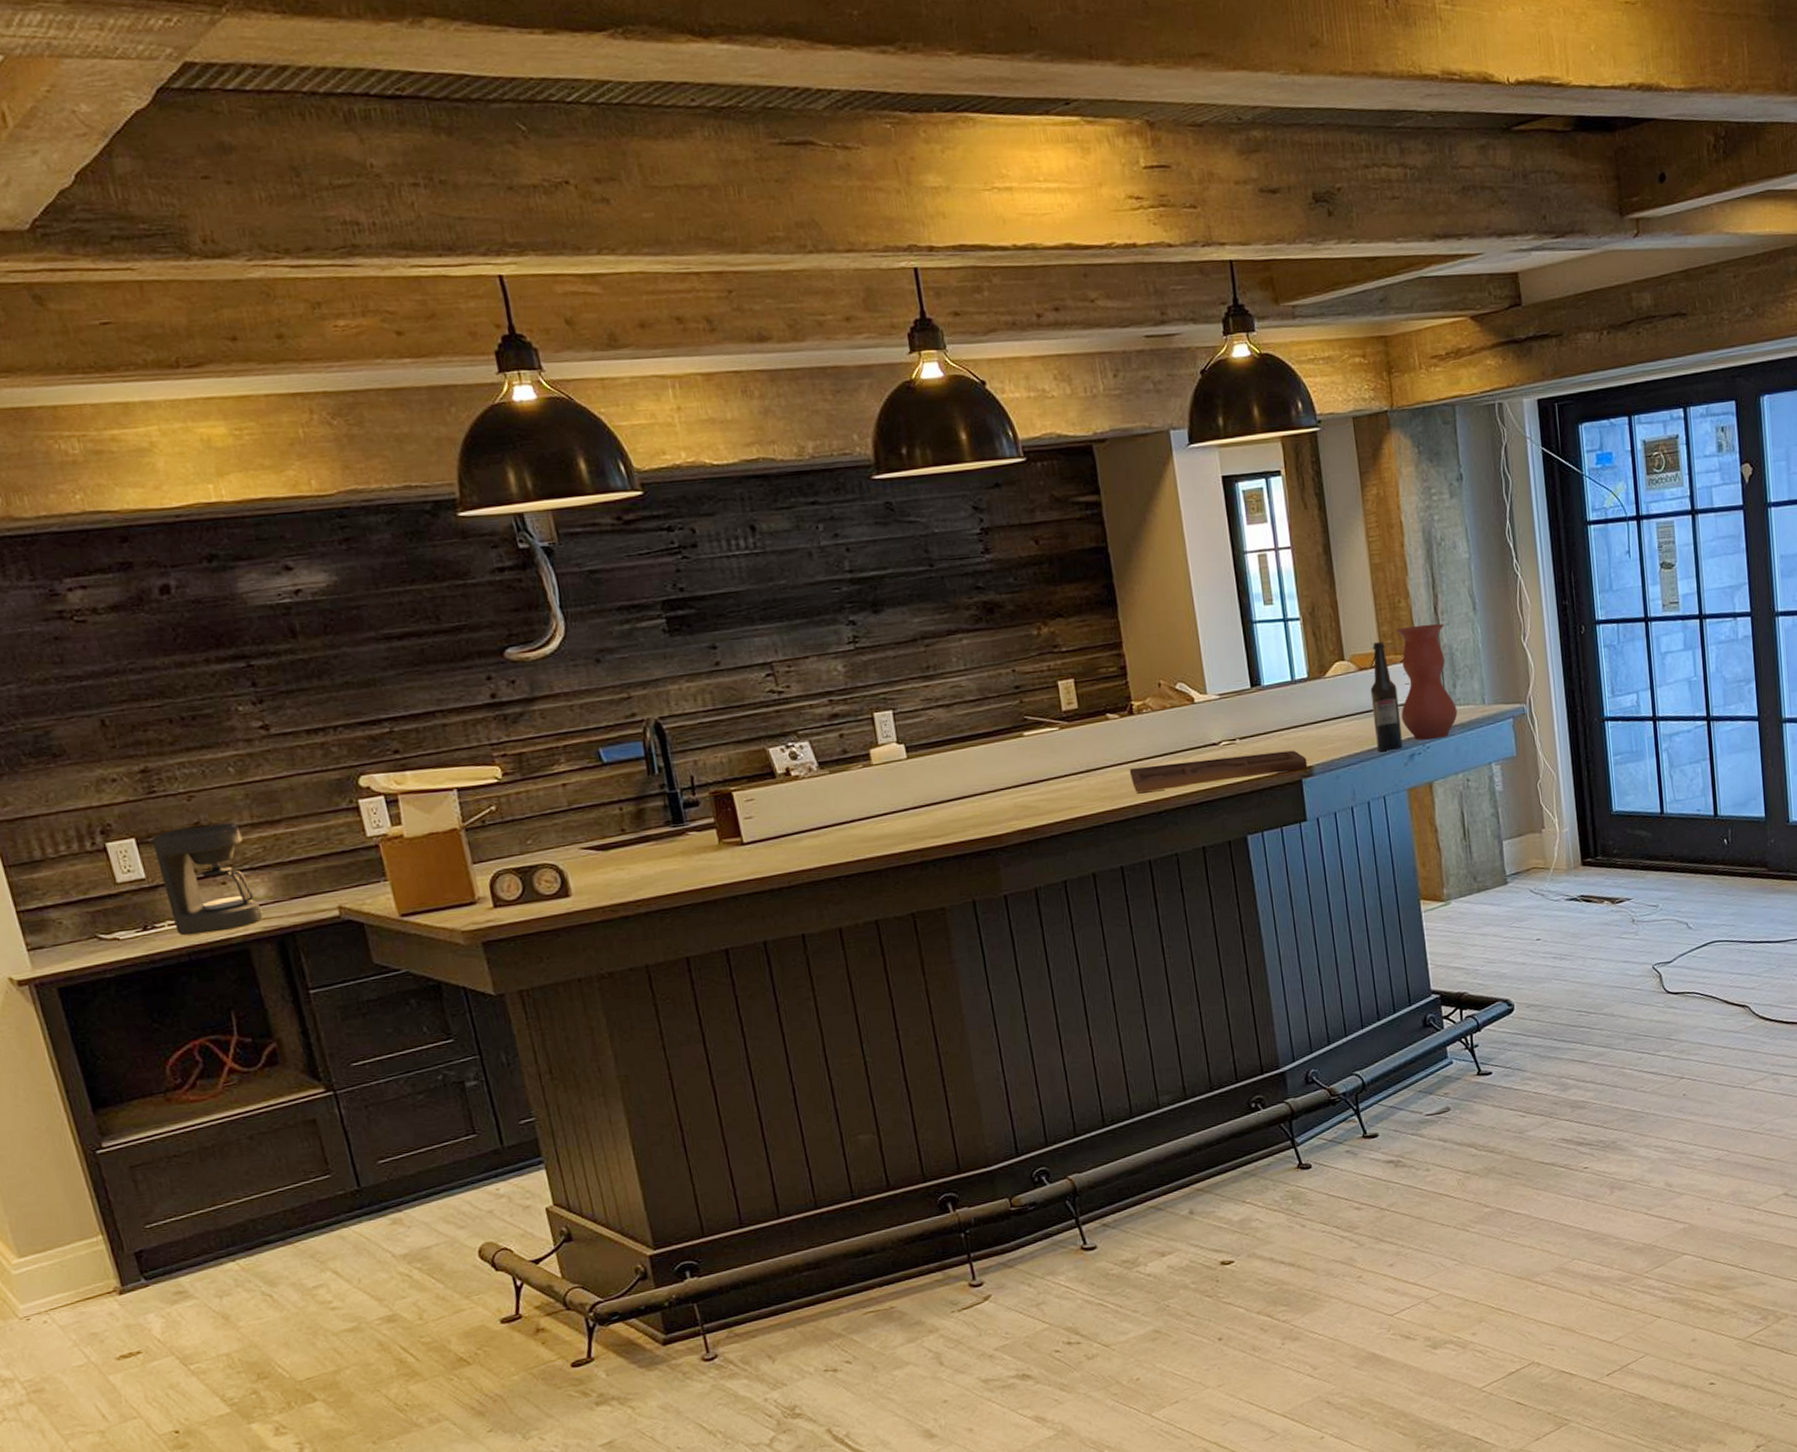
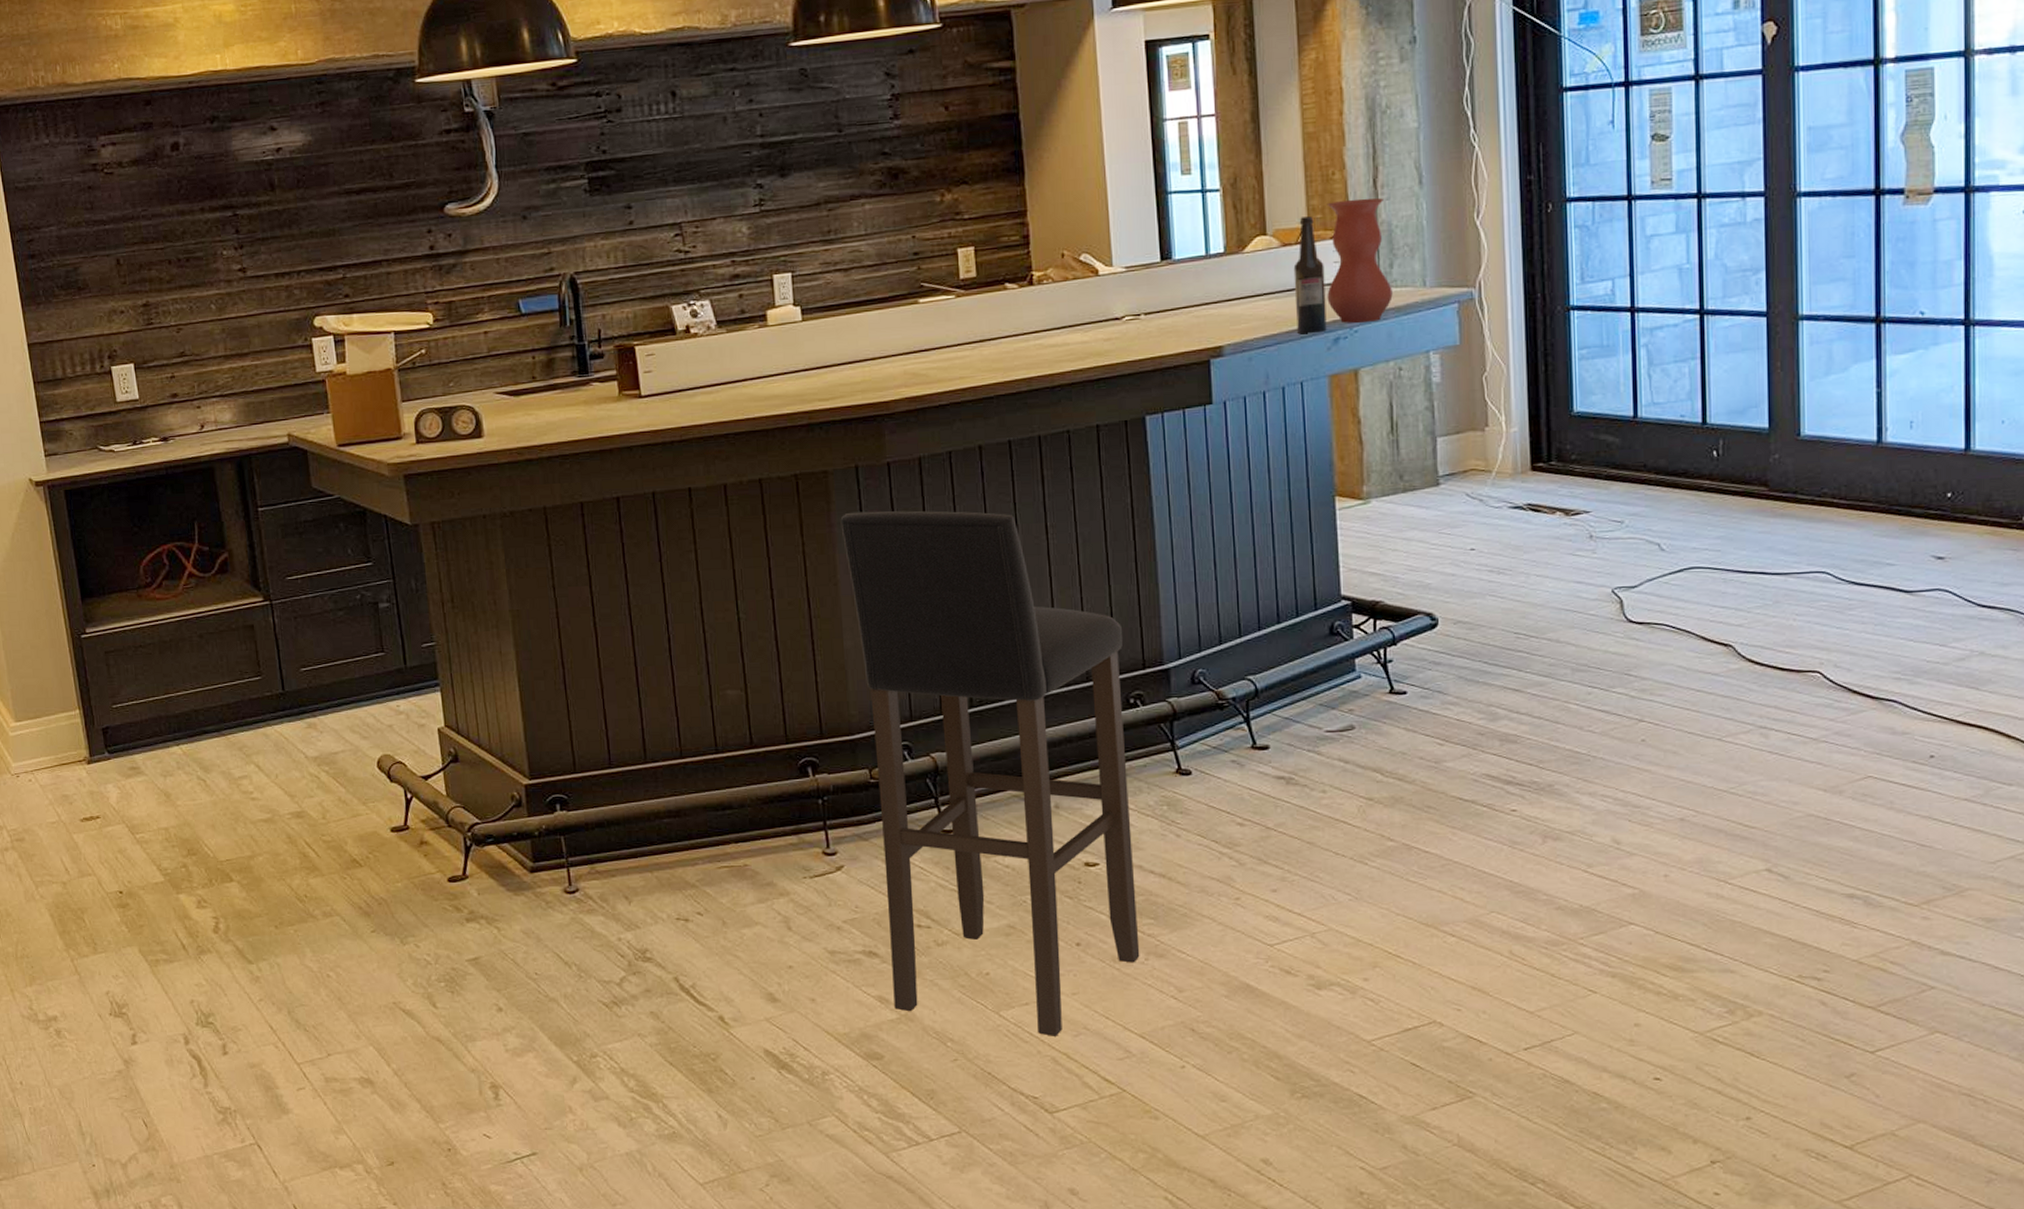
coffee maker: present [151,822,262,936] -> none [146,354,226,452]
bar stool: none [961,937,1277,1429] -> present [840,510,1140,1036]
decorative tray: present [1129,750,1308,794] -> none [1024,328,1218,367]

